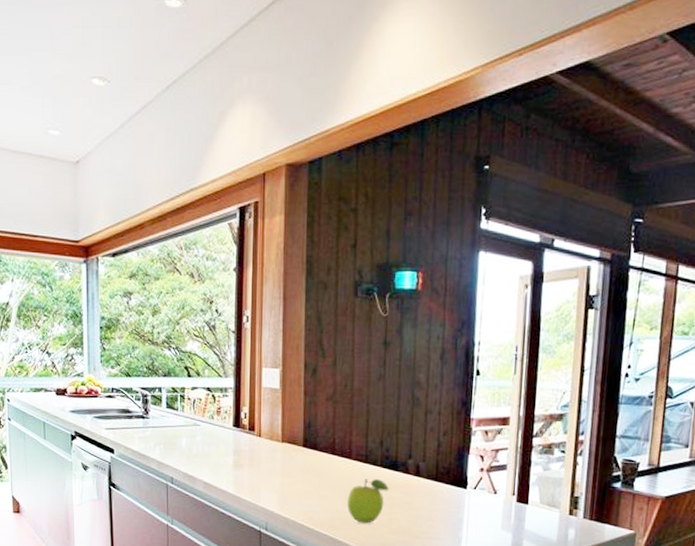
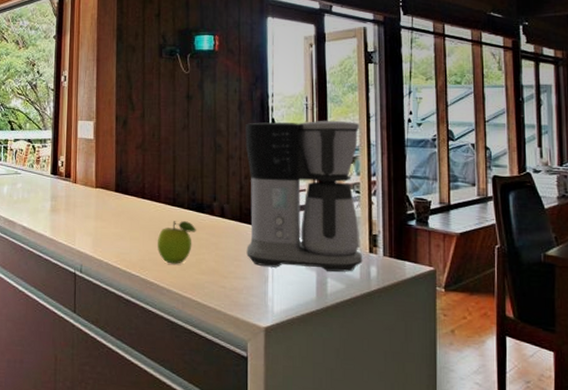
coffee maker: none [441,372,573,534] -> present [245,120,363,272]

